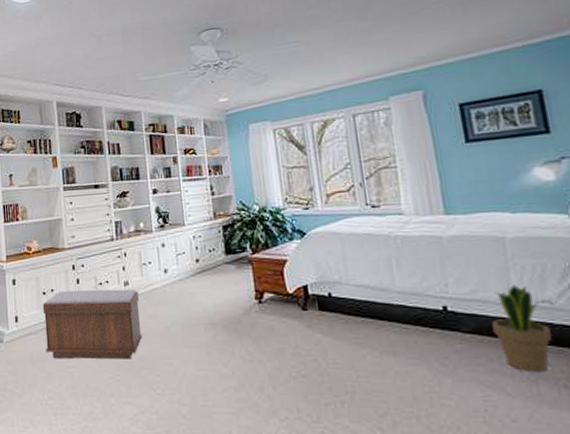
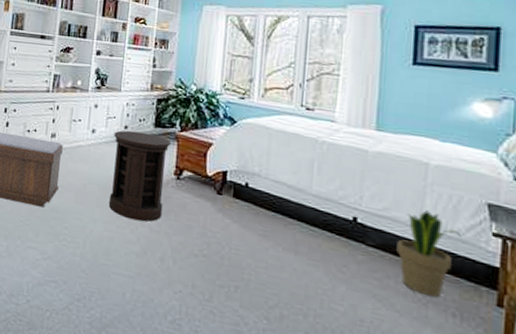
side table: none [186,262,252,354] -> present [108,130,171,222]

